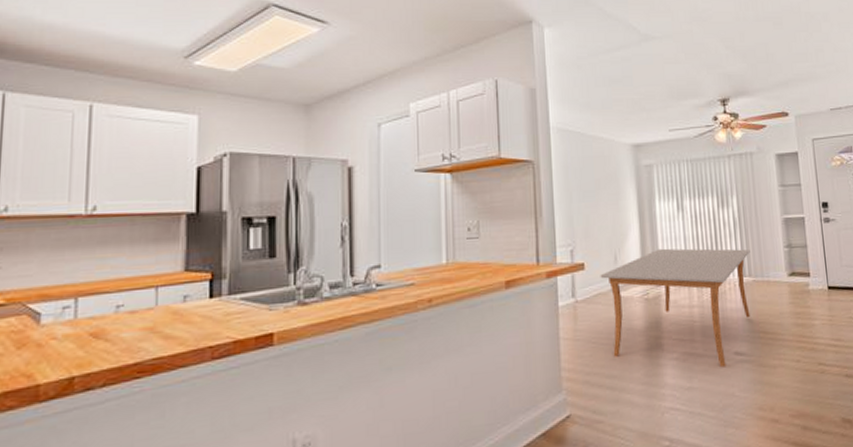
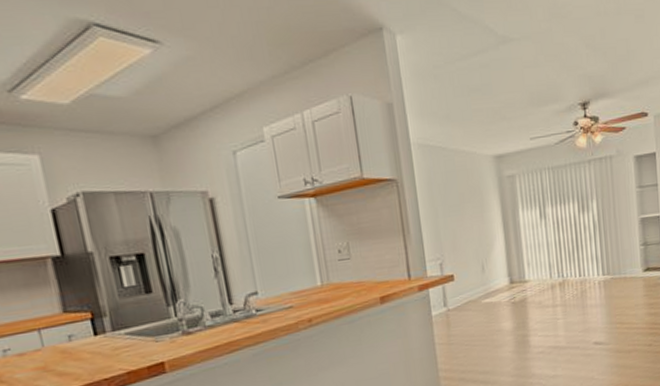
dining table: present [600,248,751,368] -> none [469,250,609,357]

